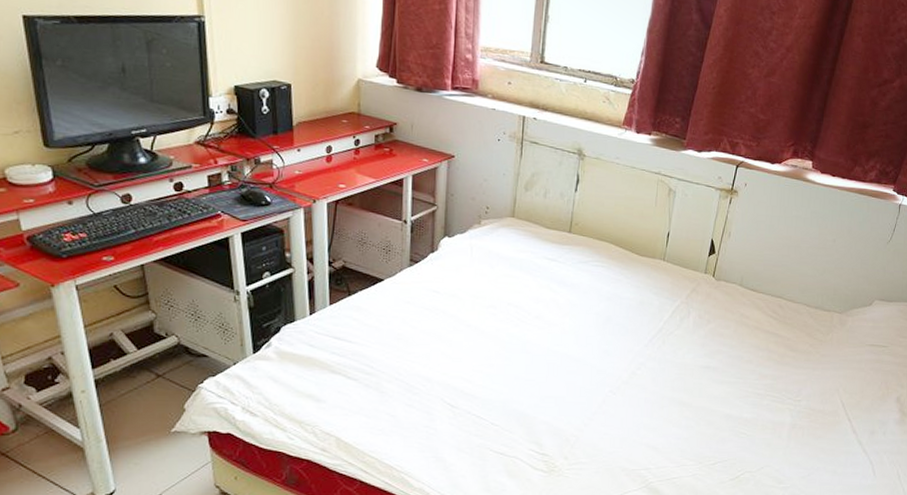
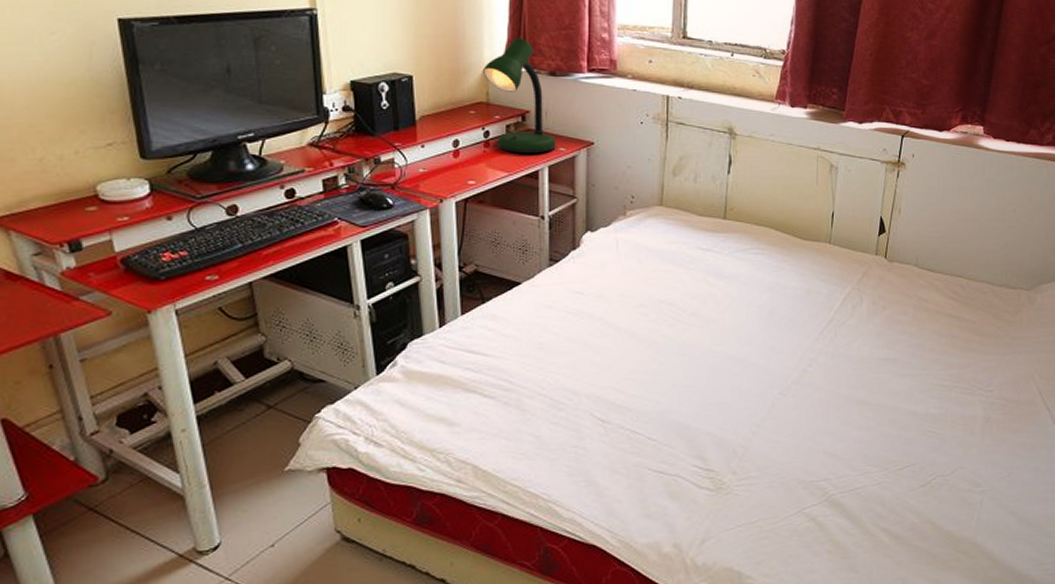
desk lamp: none [356,54,420,163] -> present [483,38,556,154]

